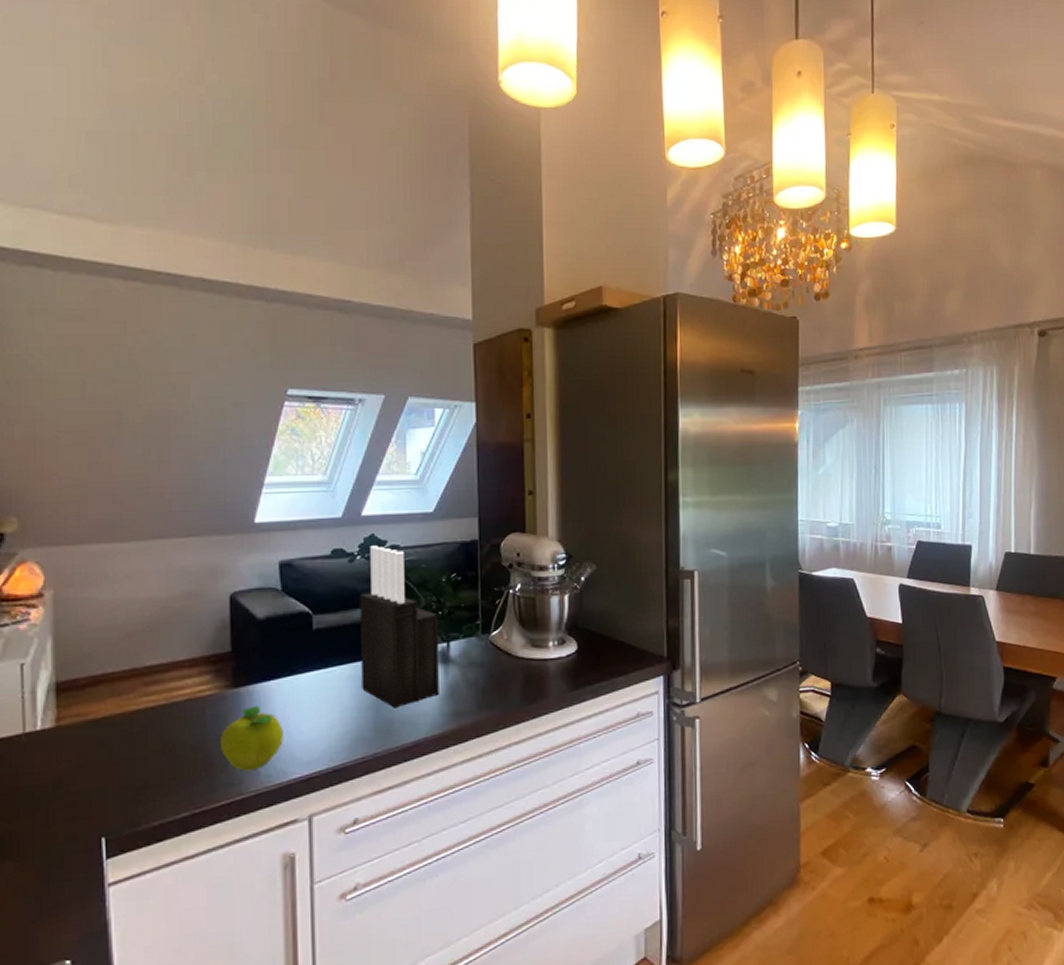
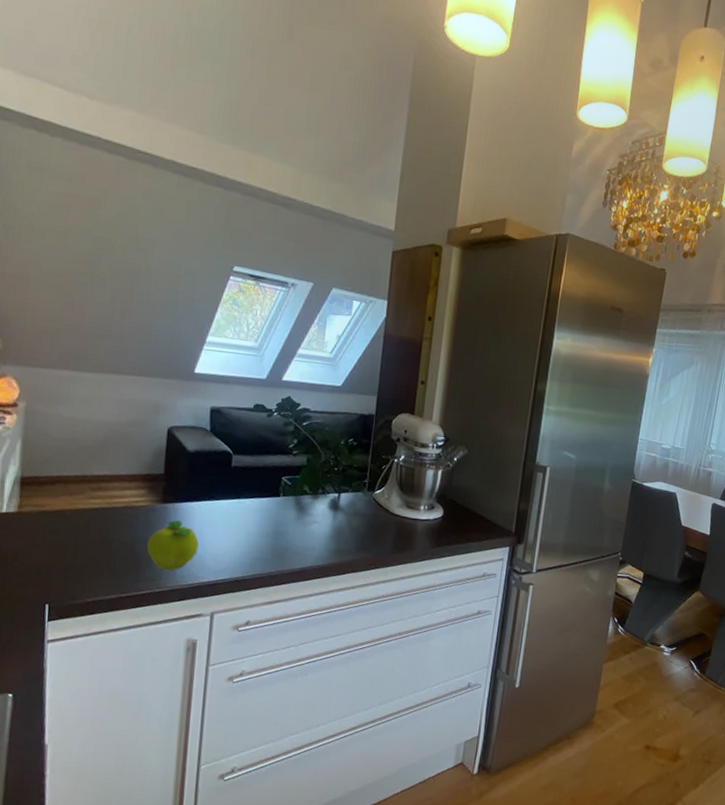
knife block: present [360,546,439,709] -> none [265,406,335,540]

